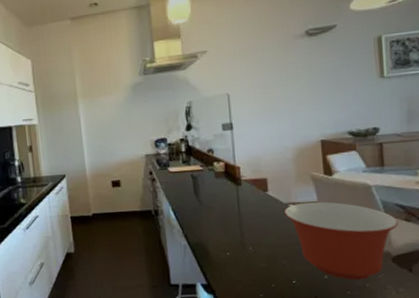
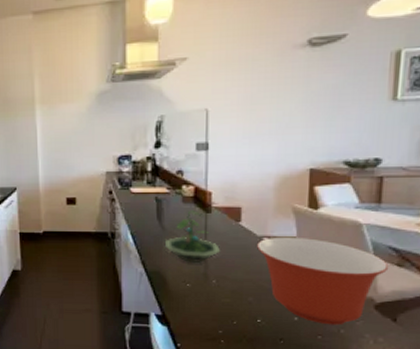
terrarium: none [204,184,254,232] -> present [165,211,221,263]

